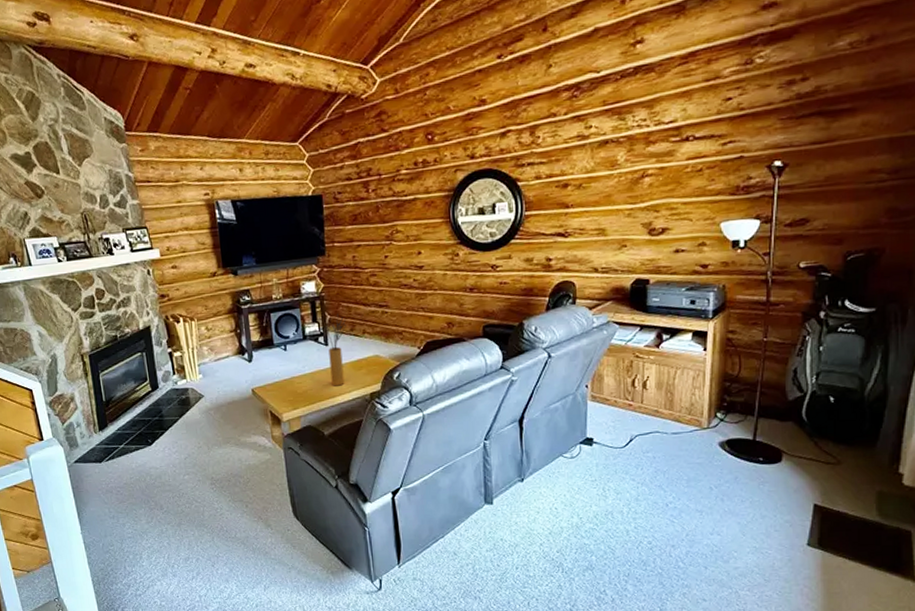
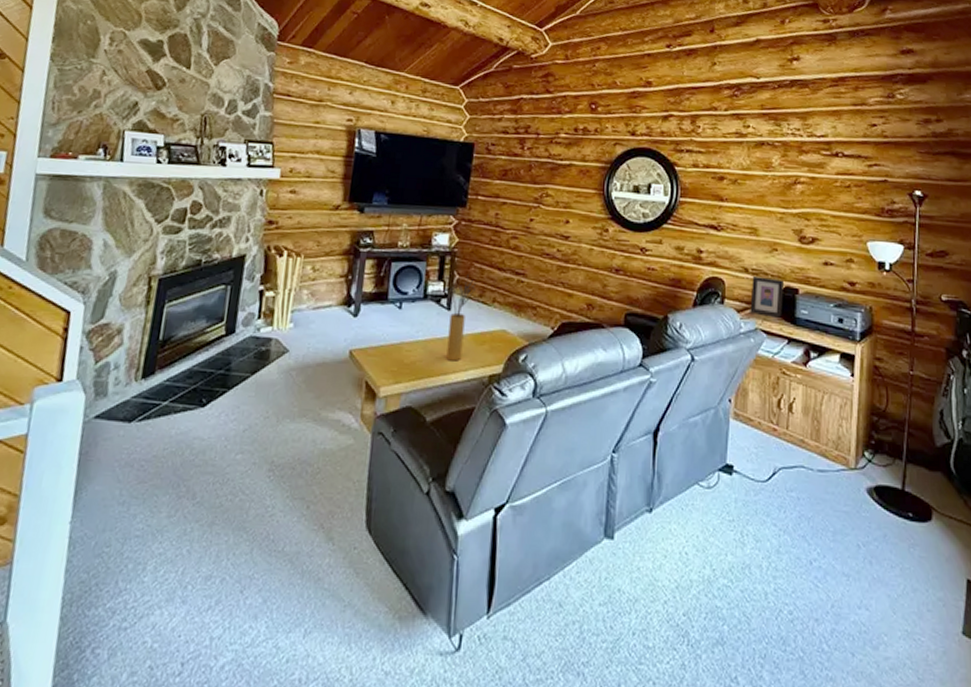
picture frame: none [601,273,634,309] -> present [750,276,783,318]

